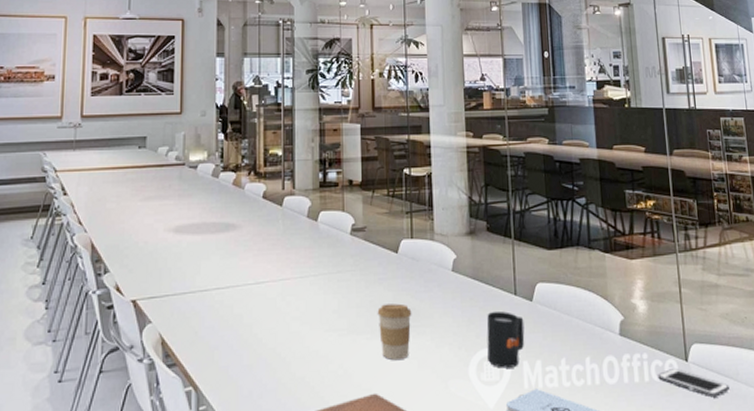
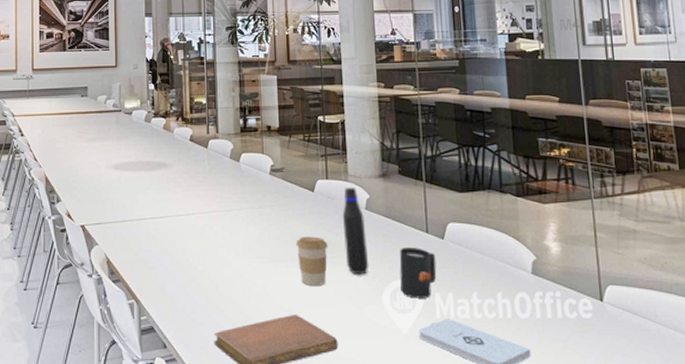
water bottle: none [427,246,455,345] -> present [342,187,369,275]
cell phone: present [658,367,730,398] -> none [571,306,647,336]

